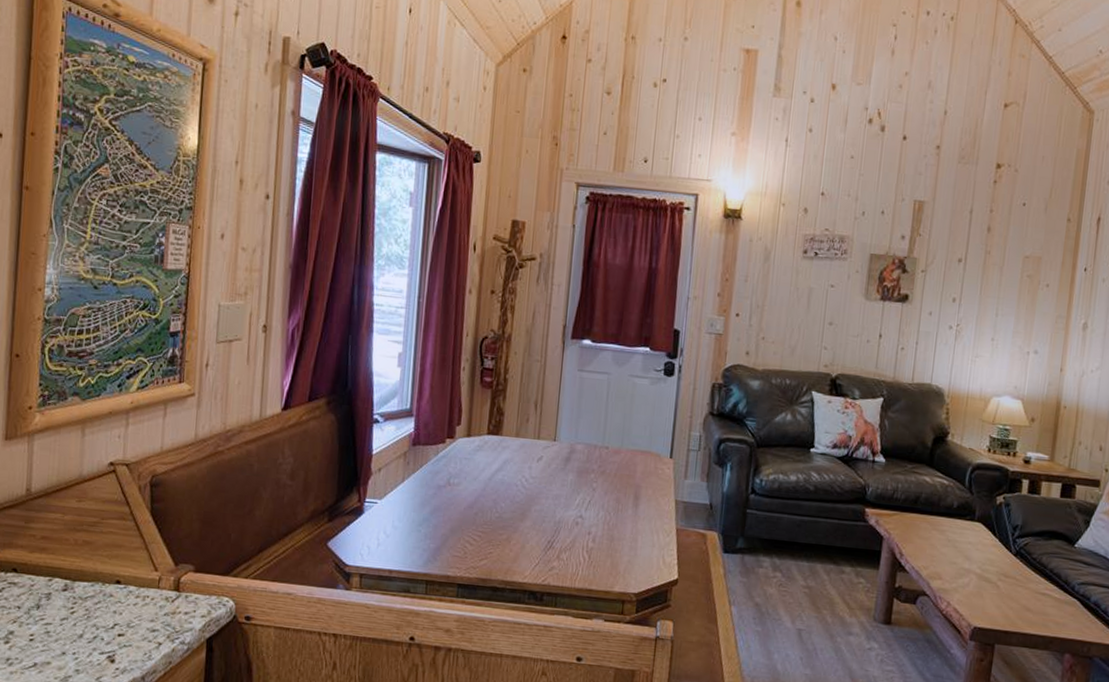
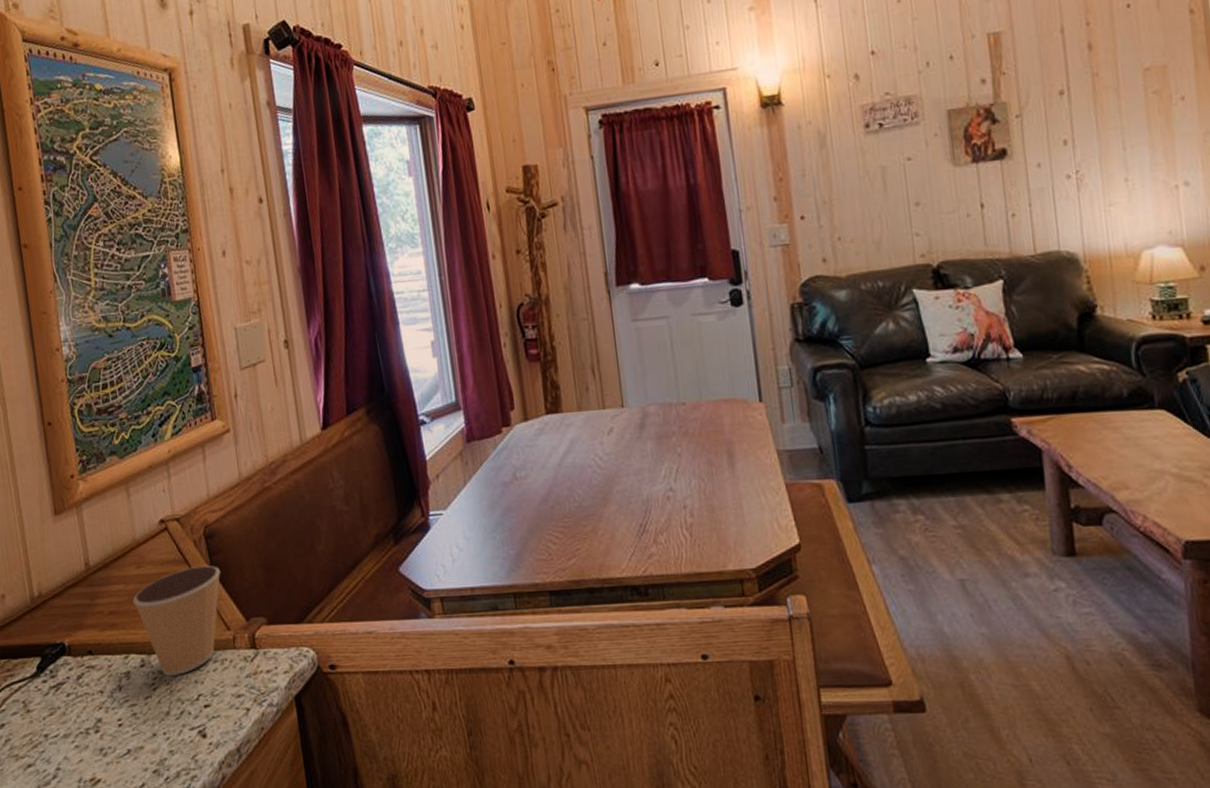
coffee cup: none [67,509,160,604] -> present [132,565,221,676]

